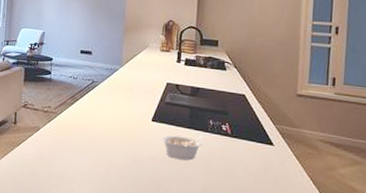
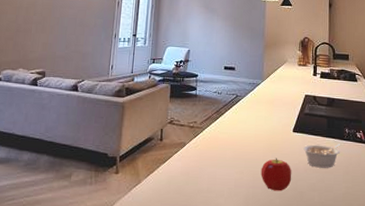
fruit: none [116,146,149,181] -> present [261,157,292,191]

